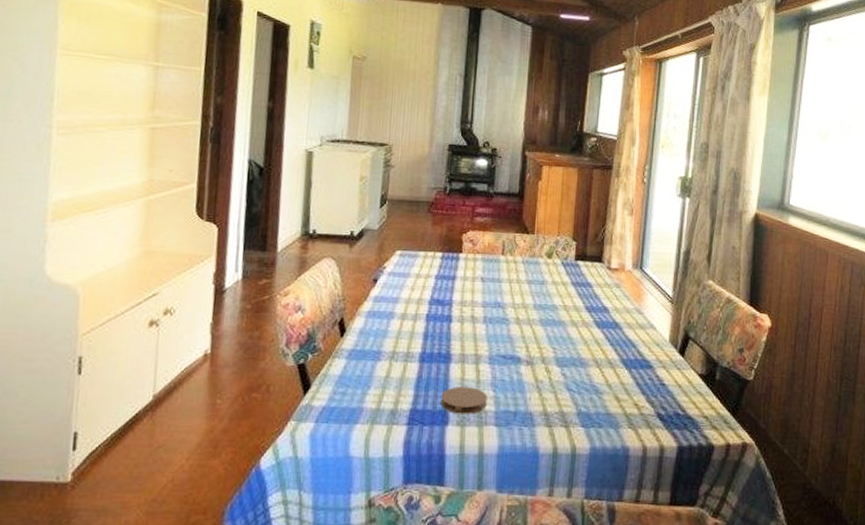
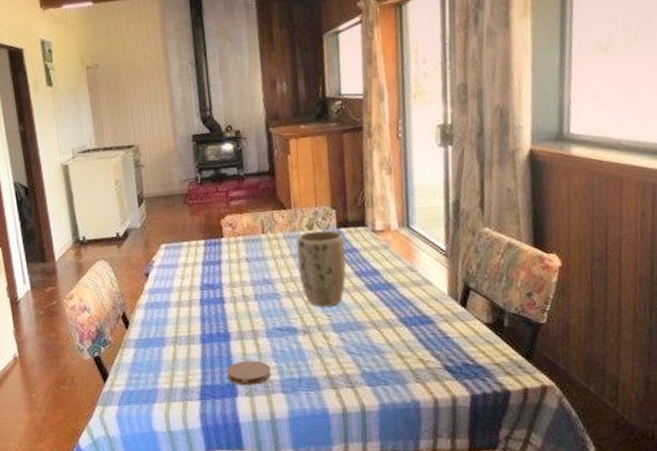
plant pot: none [531,259,580,339] -> present [296,230,347,307]

